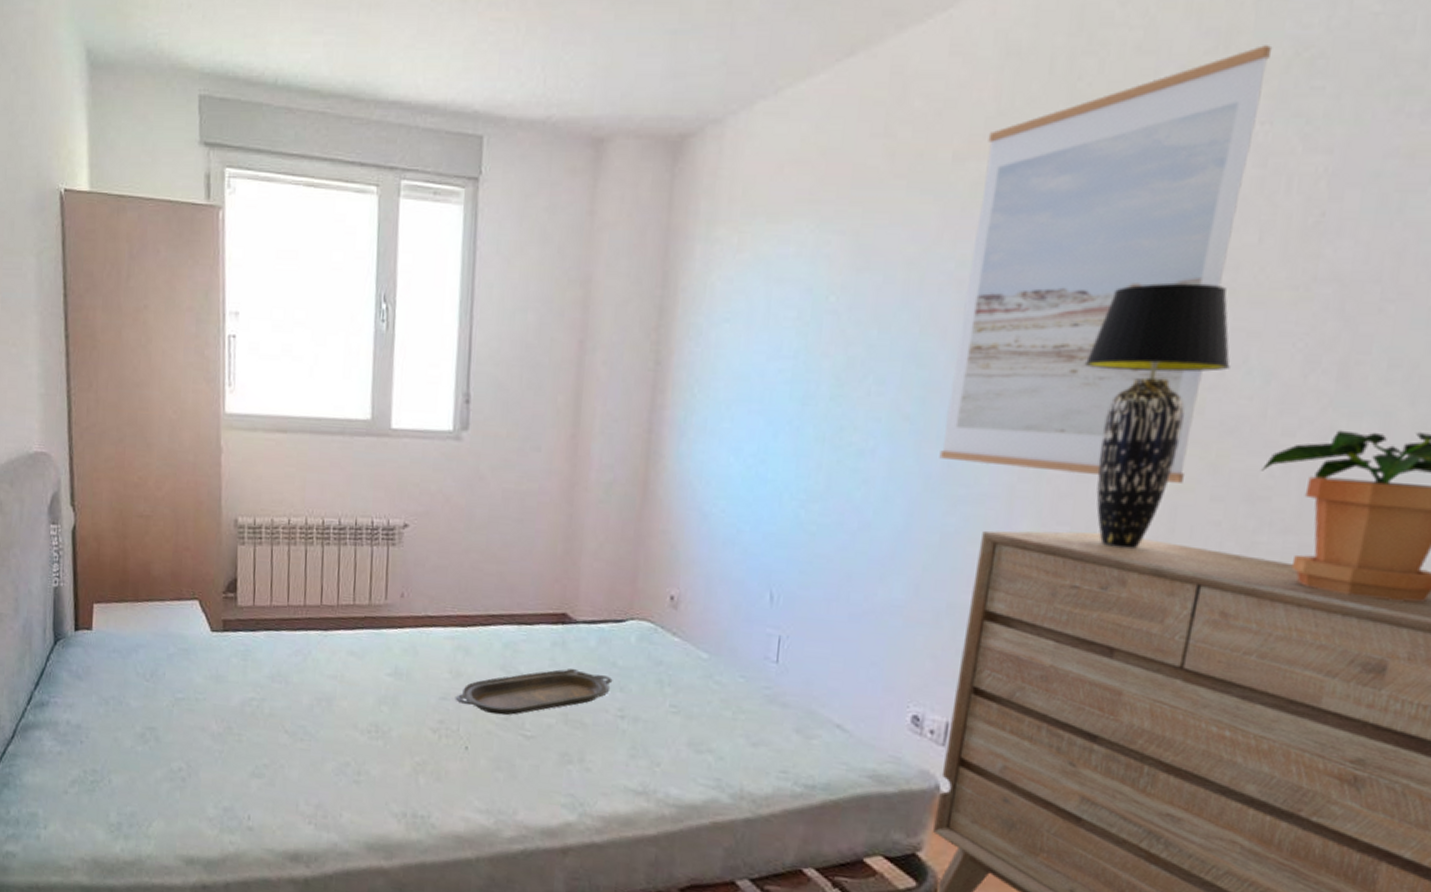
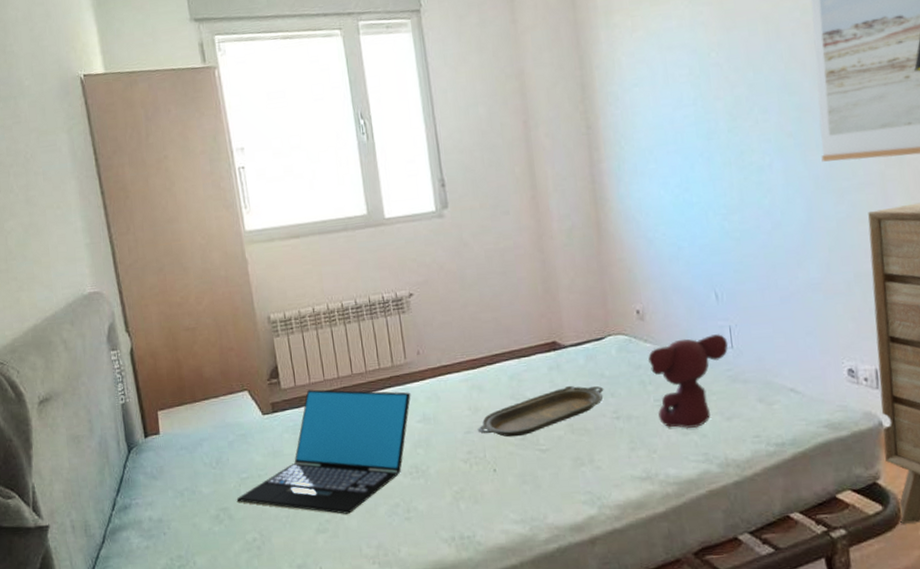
laptop: none [167,613,385,763] -> present [236,389,411,514]
teddy bear: none [670,640,774,748] -> present [647,334,729,429]

